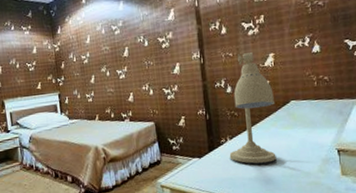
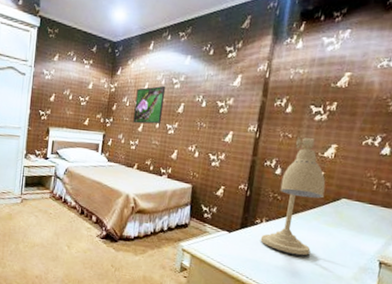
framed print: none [80,34,111,77] -> present [133,85,166,124]

